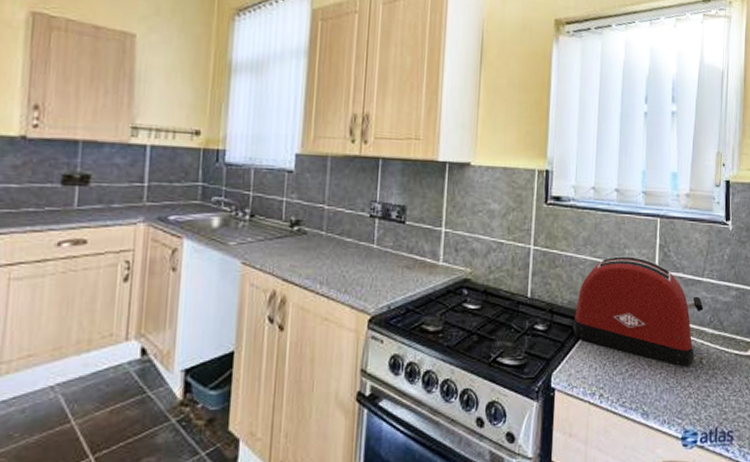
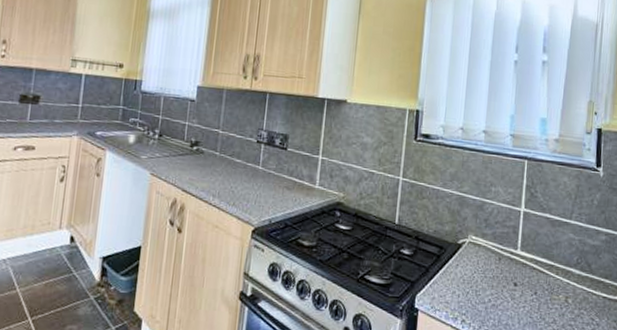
toaster: present [573,256,704,367] -> none [437,192,571,304]

